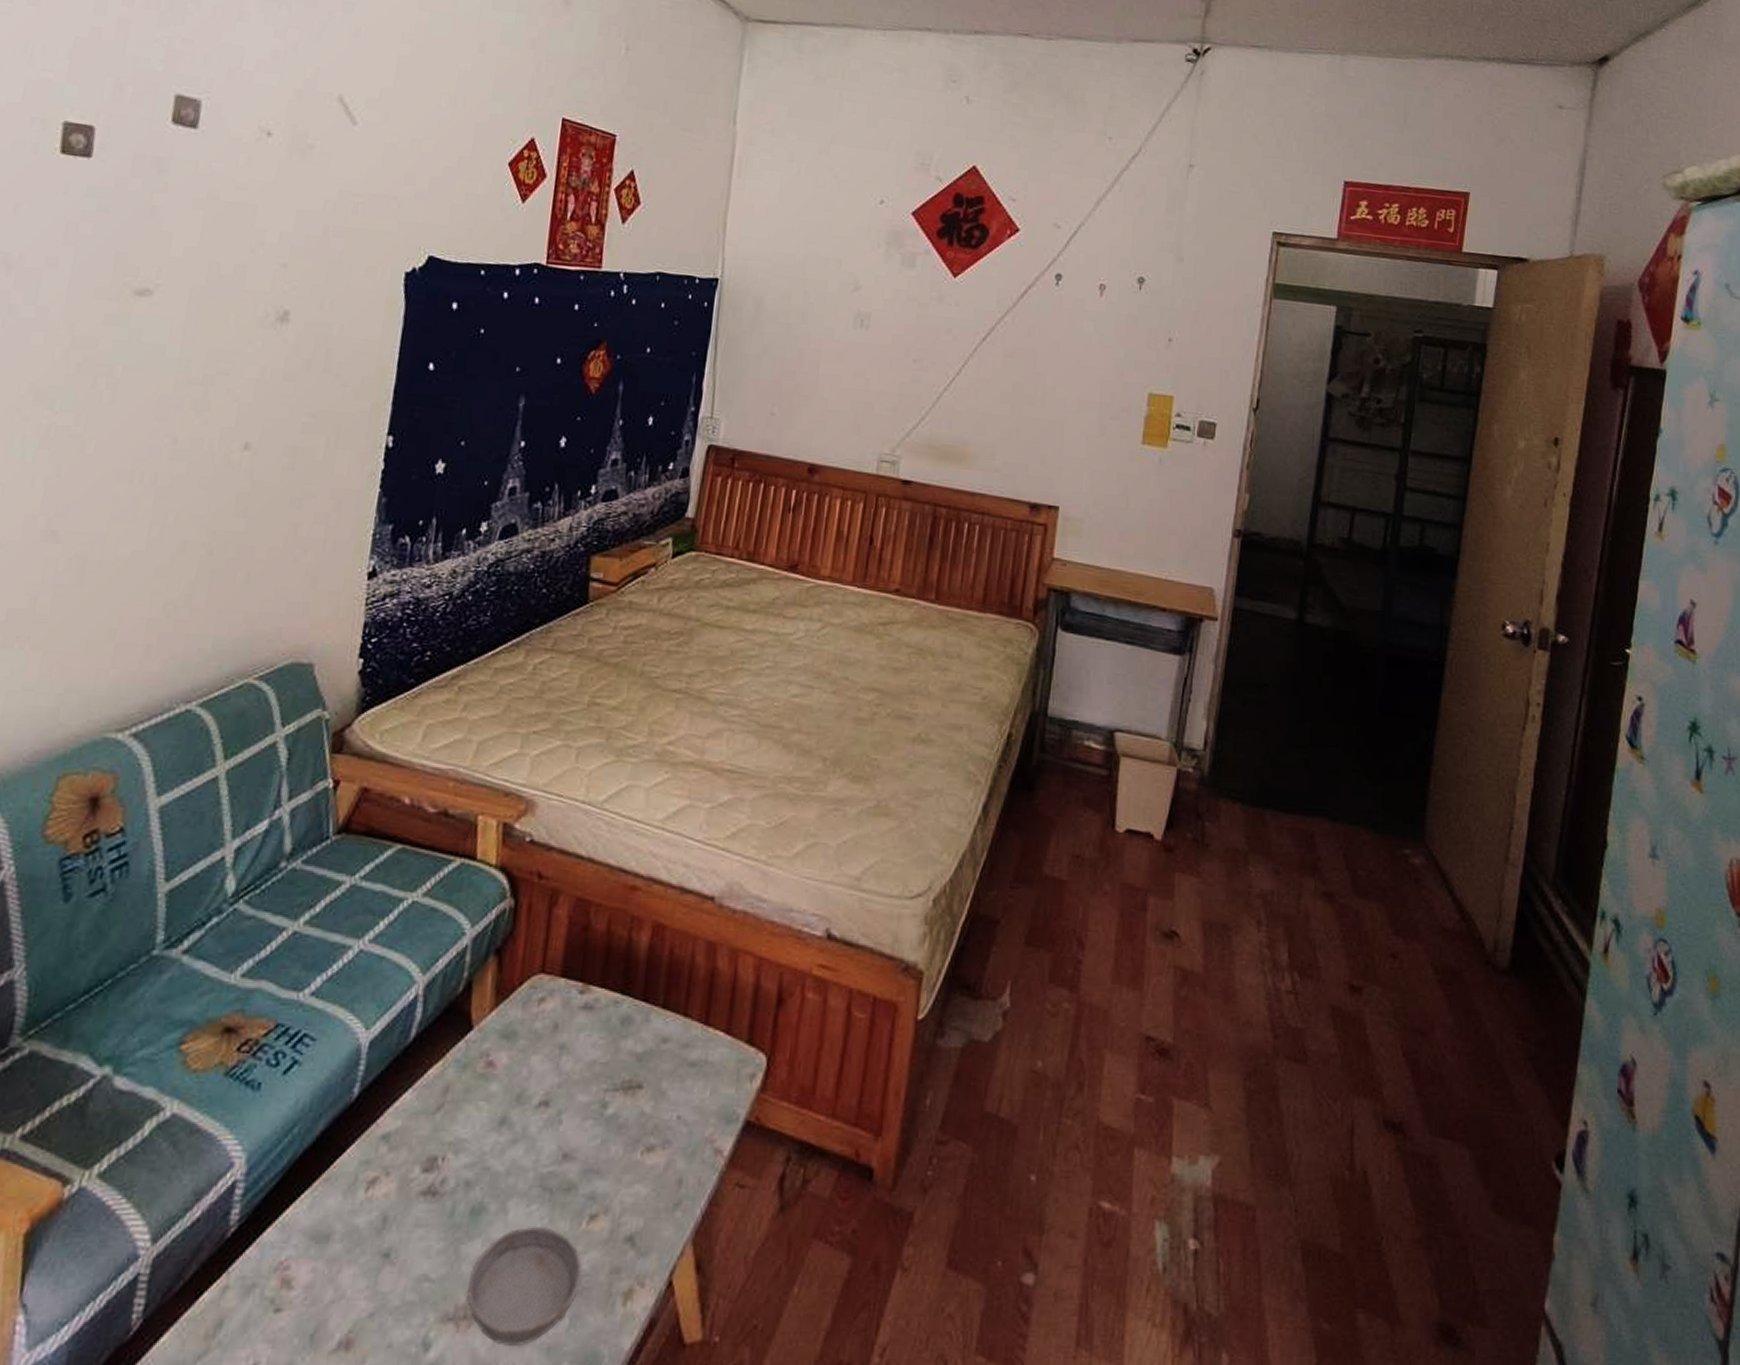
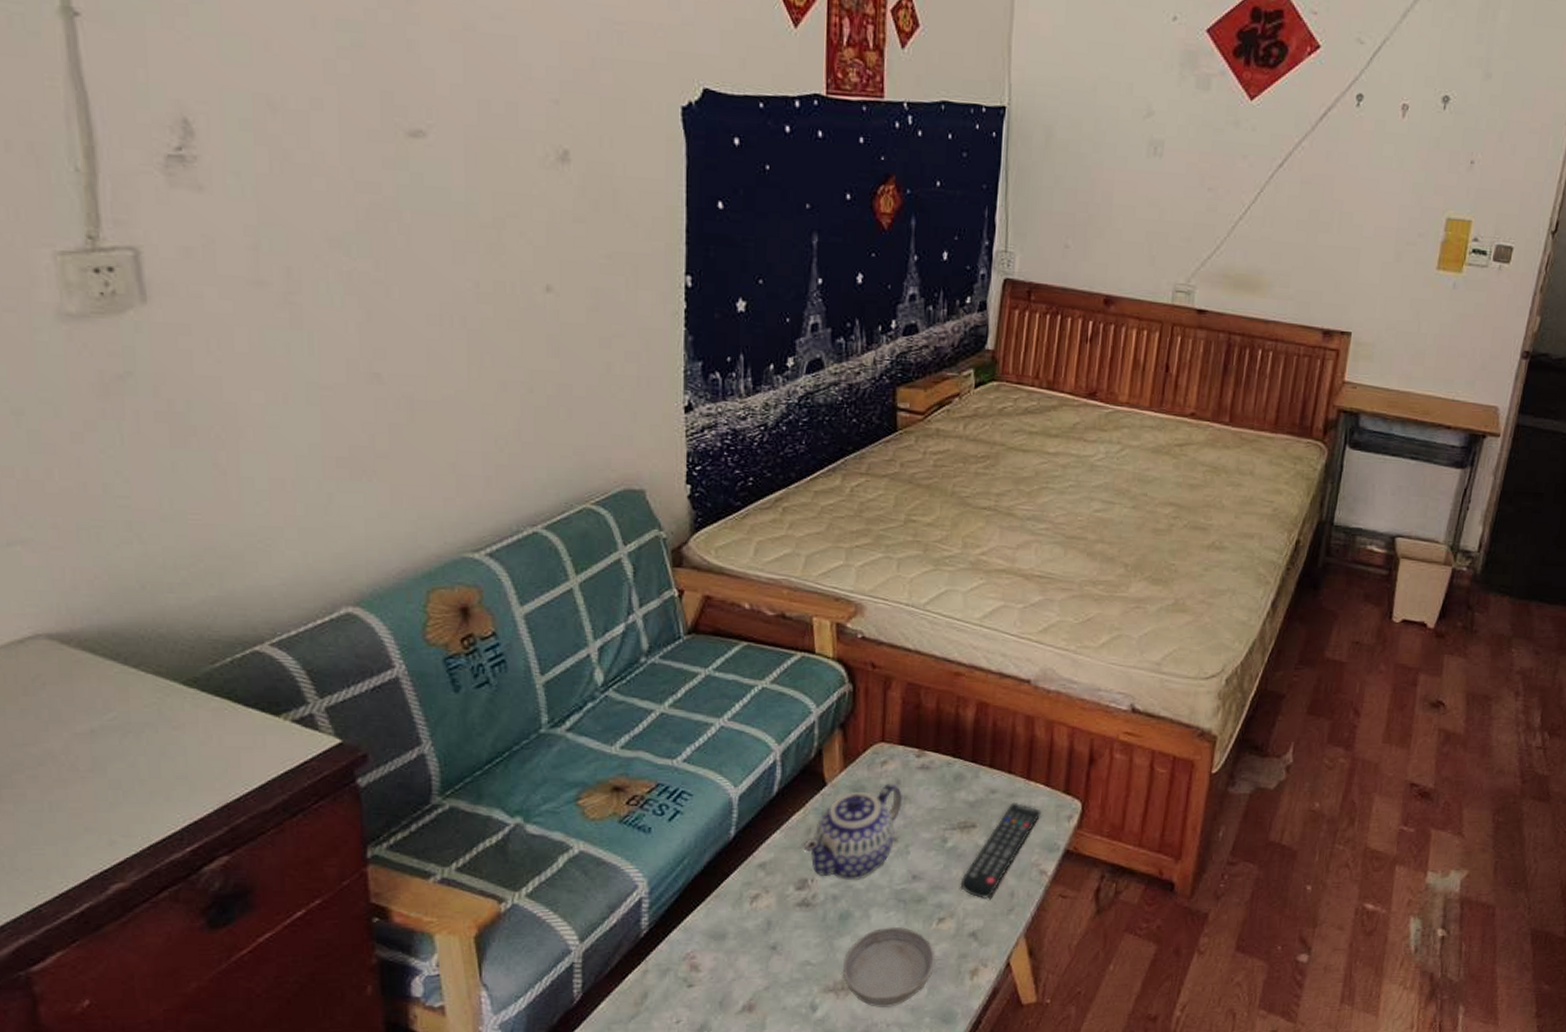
teapot: none [438,1028,561,1159] -> present [804,783,904,880]
remote control: none [619,1054,720,1187] -> present [960,802,1042,898]

